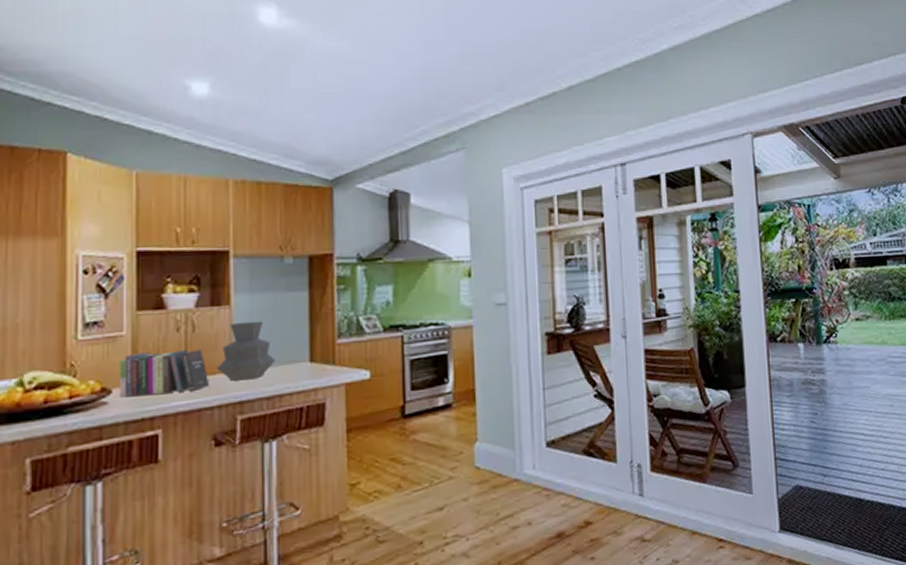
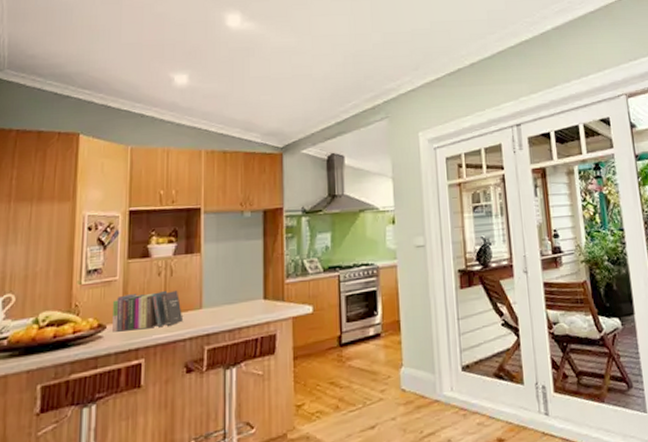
vase: present [217,320,275,381] -> none [190,265,236,317]

